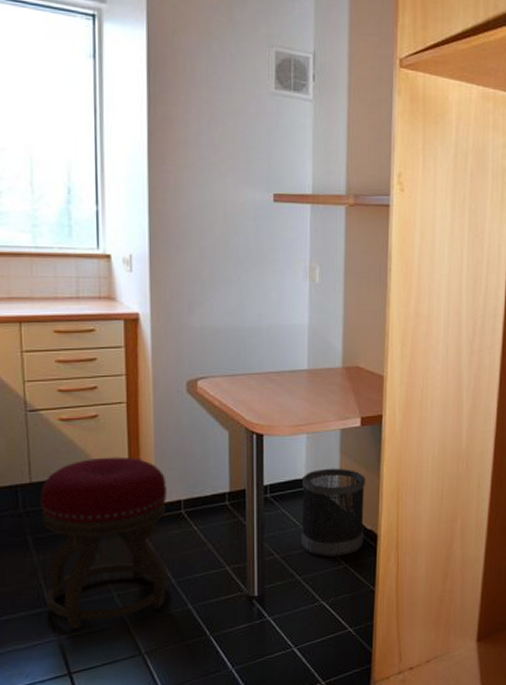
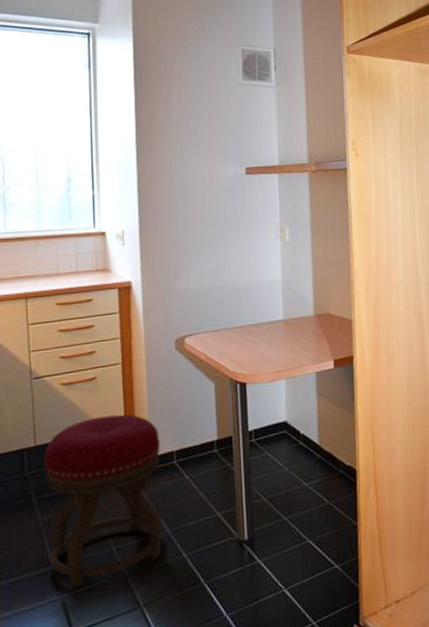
wastebasket: present [301,468,365,557] -> none [284,409,344,496]

